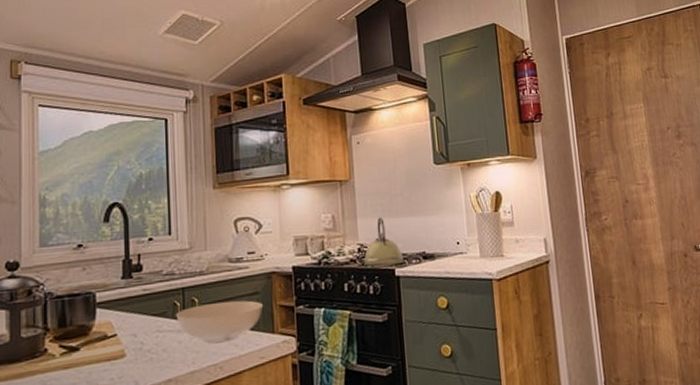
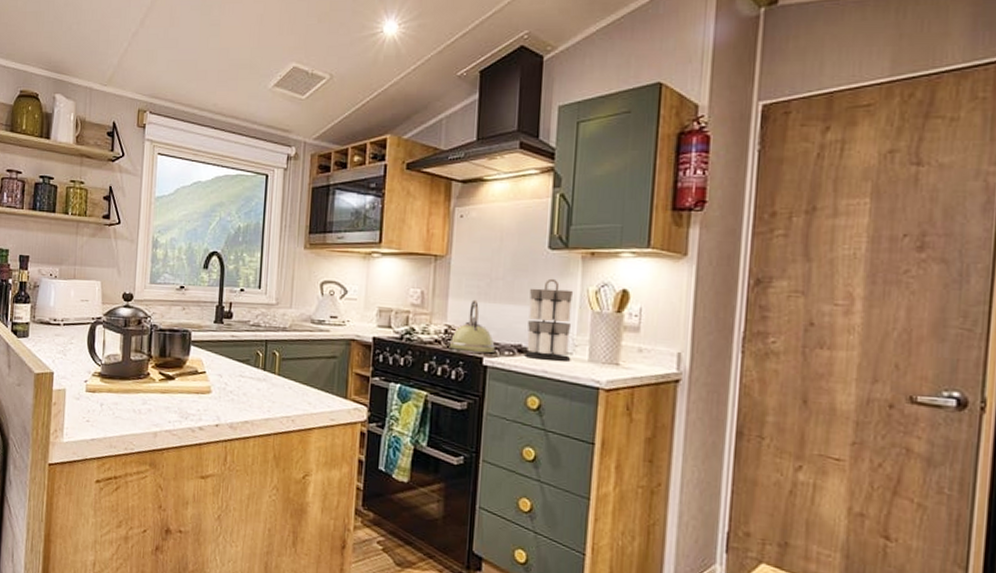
bowl: present [175,300,264,344] -> none [257,359,340,398]
spice rack: none [425,189,466,263] -> present [524,278,574,363]

